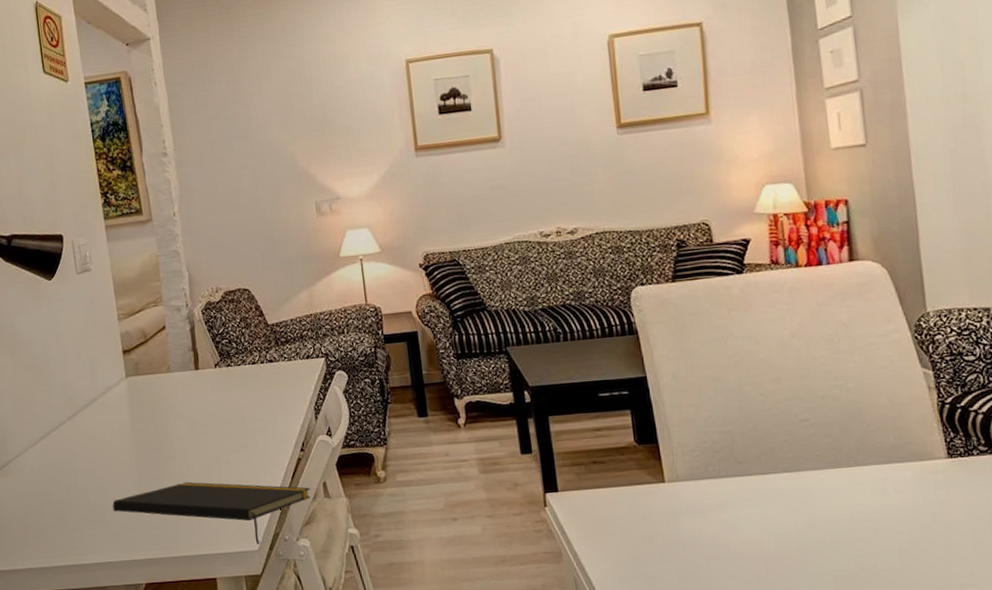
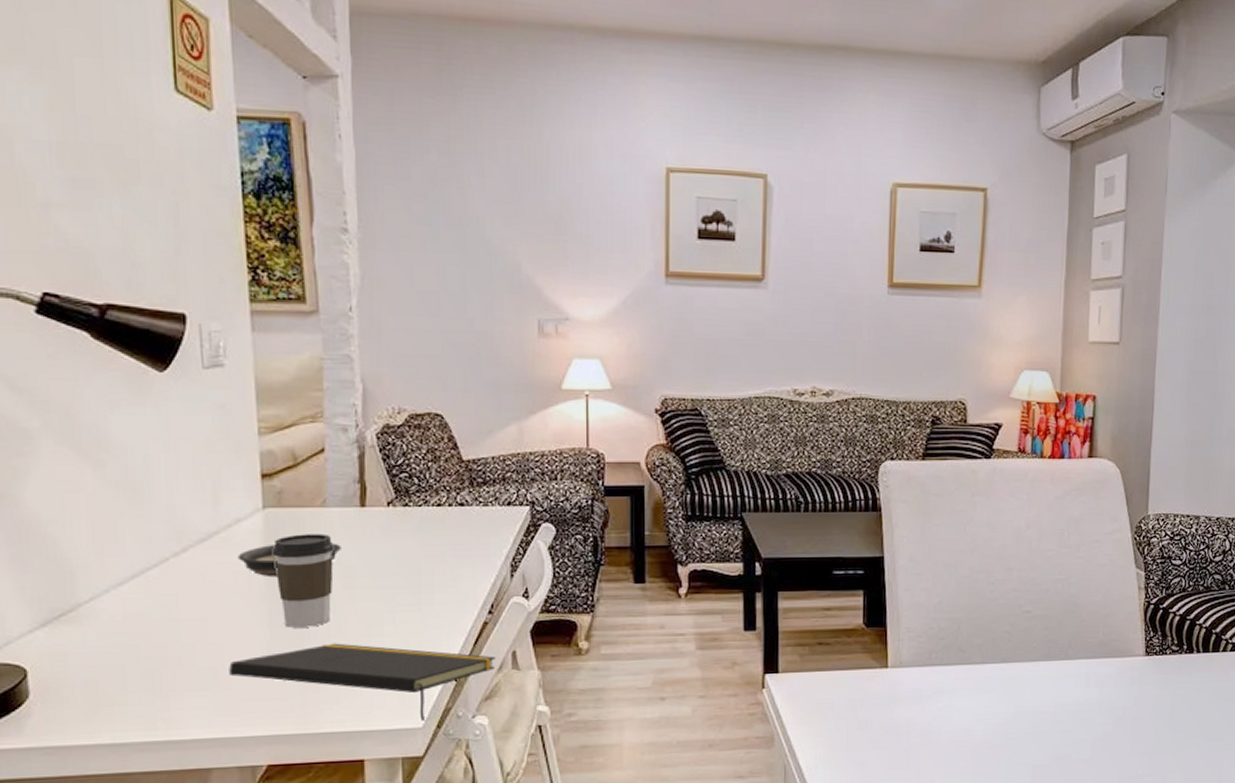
saucer: none [111,400,184,432] -> present [237,543,341,578]
coffee cup: none [135,394,181,471] -> present [272,534,334,628]

